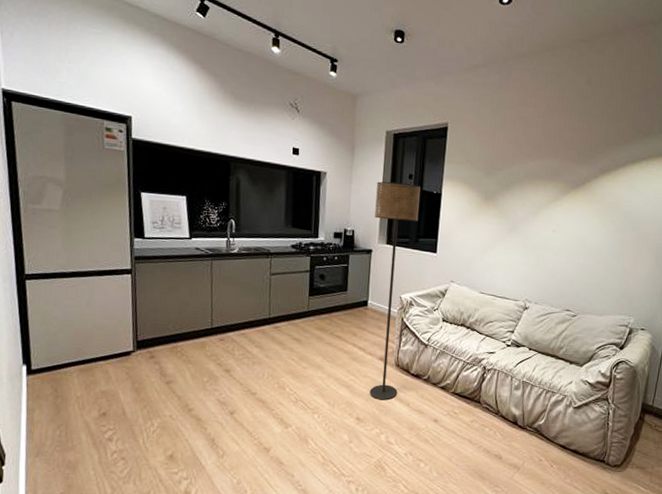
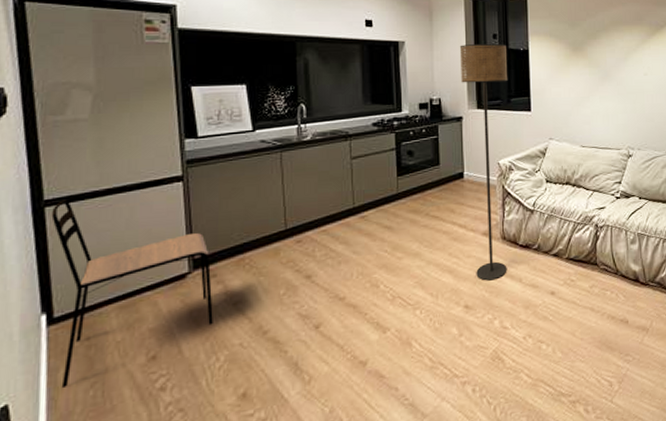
dining chair: none [30,276,151,426] -> present [51,200,213,389]

